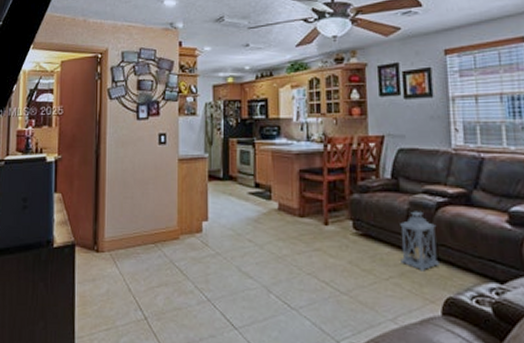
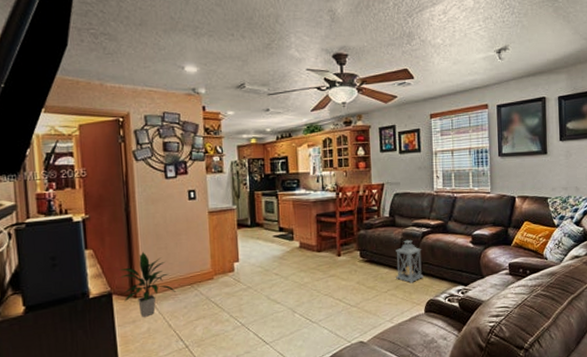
indoor plant: none [83,199,140,276] -> present [118,251,177,317]

